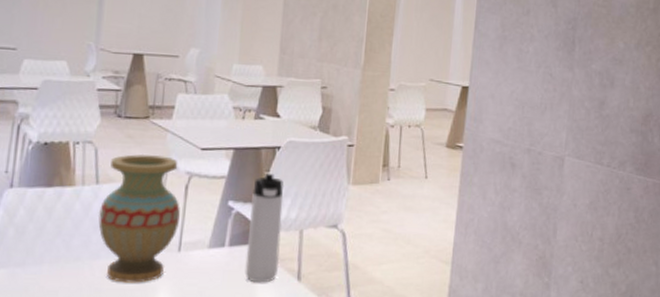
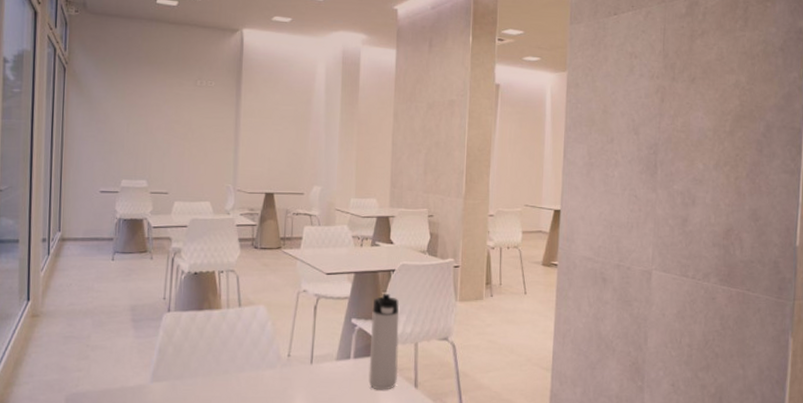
vase: present [98,153,180,283] -> none [242,279,311,392]

